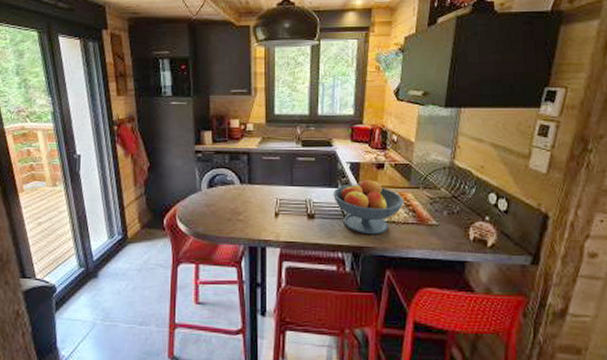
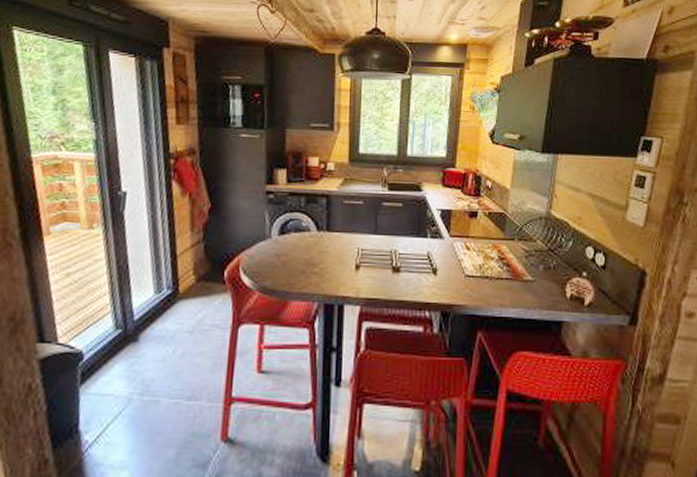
fruit bowl: present [333,179,404,235] -> none [421,228,498,292]

